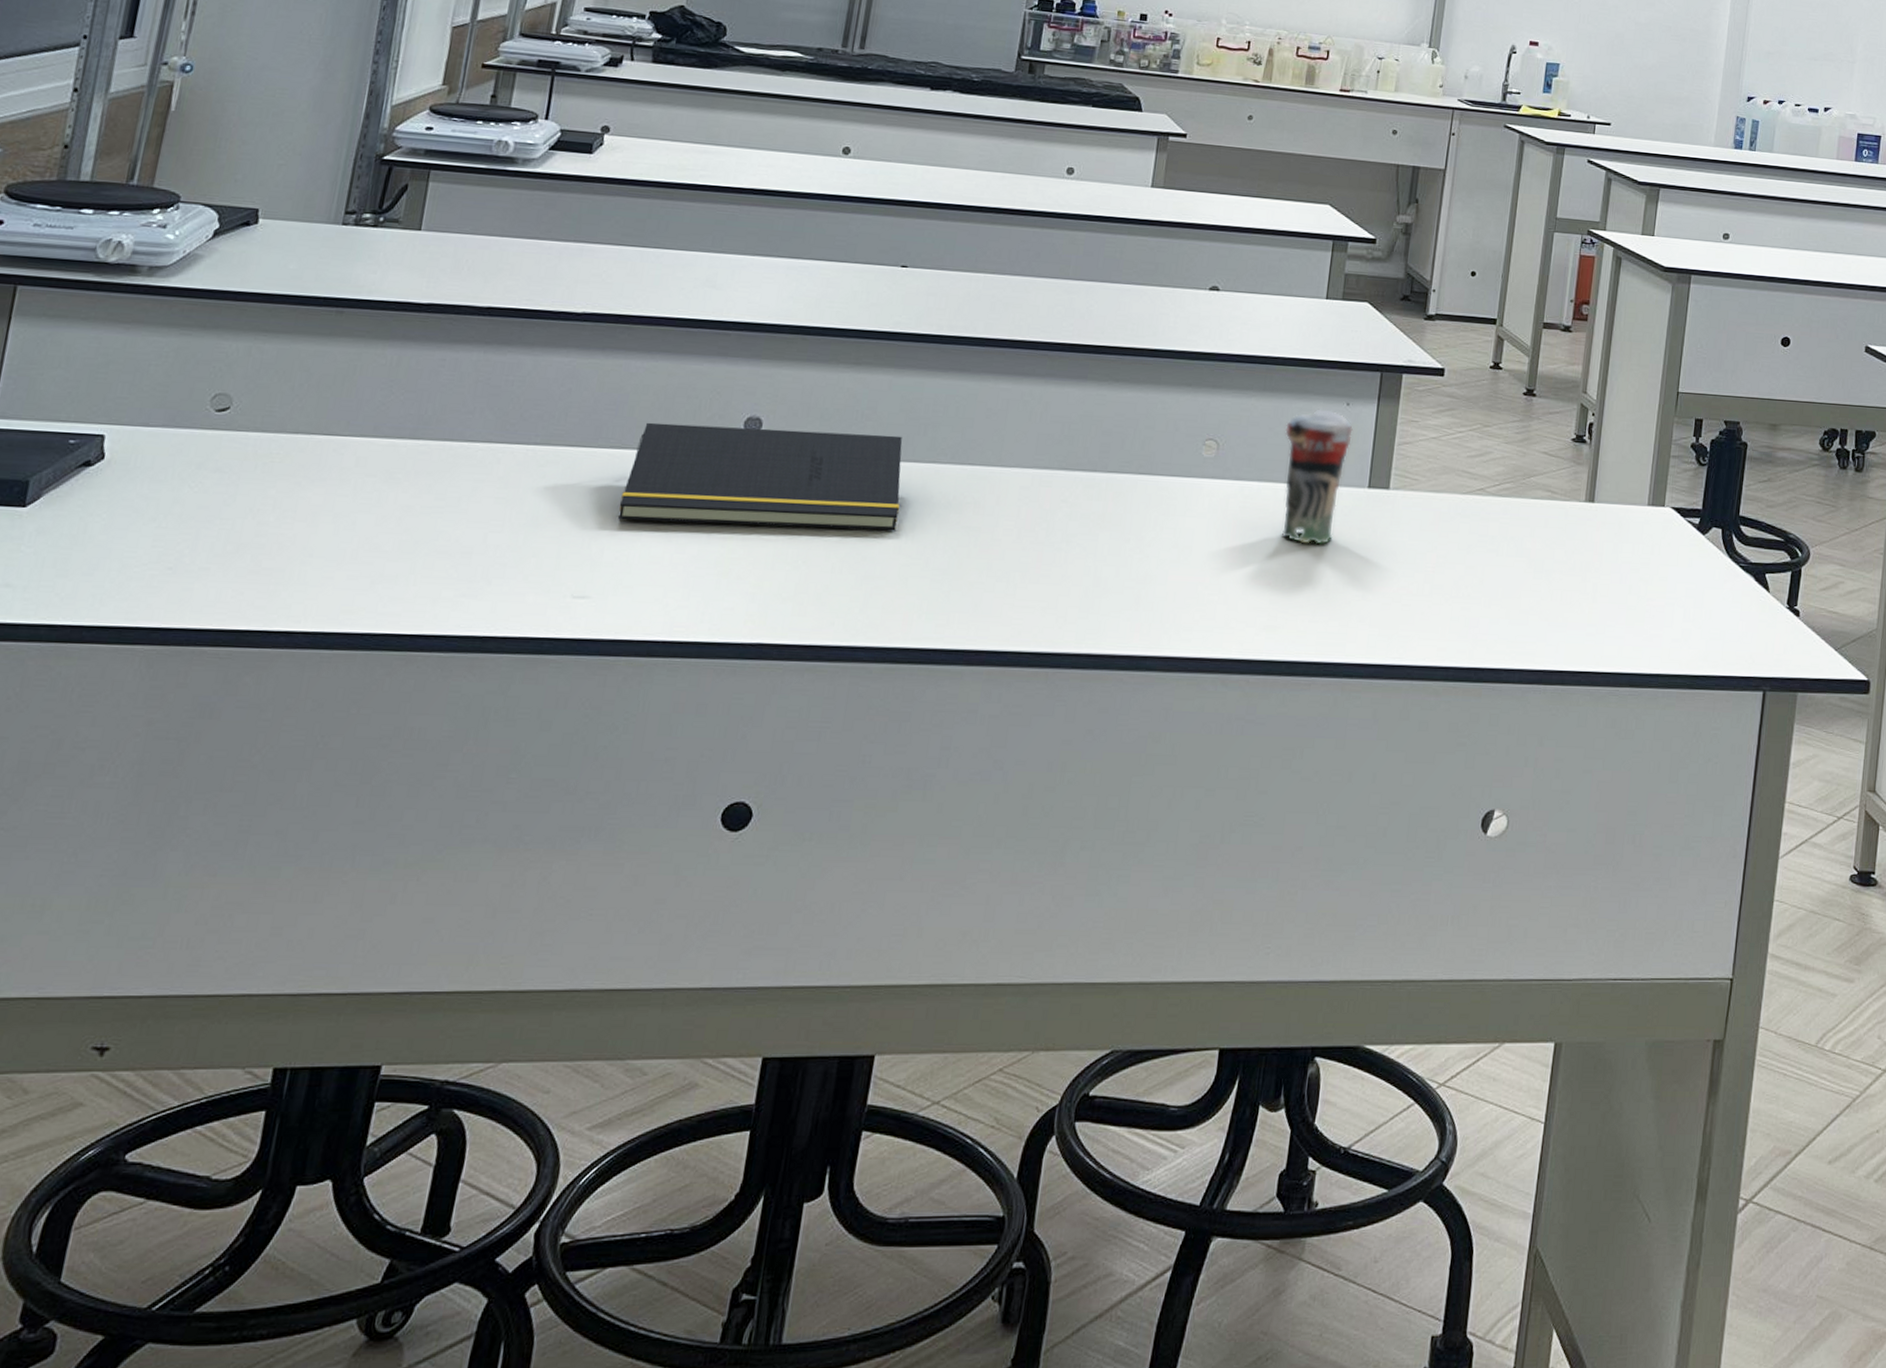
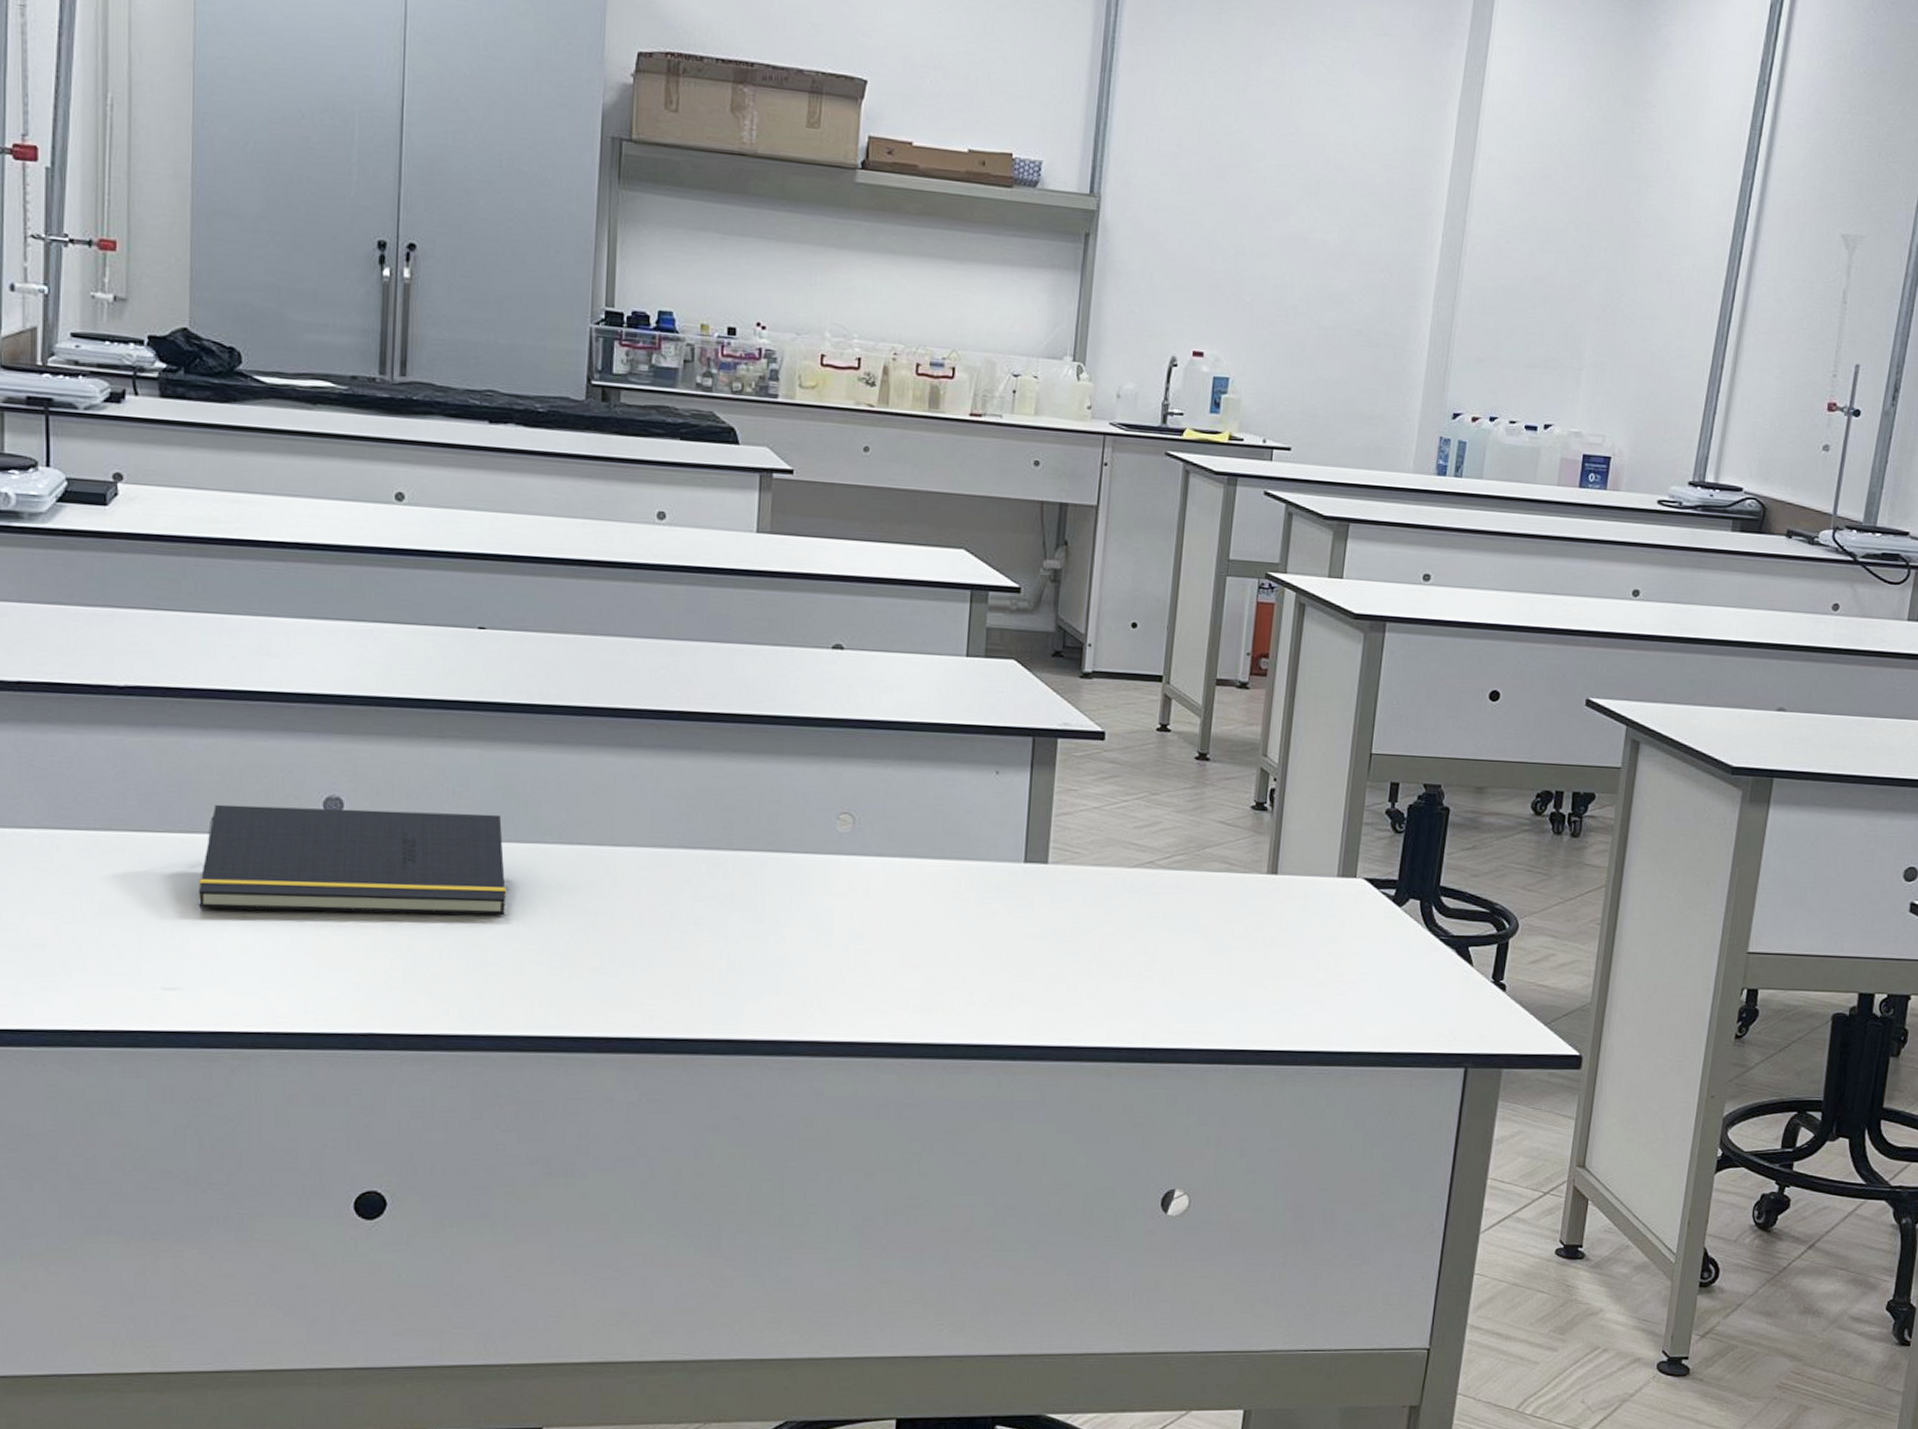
beverage cup: present [1282,409,1353,545] -> none [928,778,1004,924]

